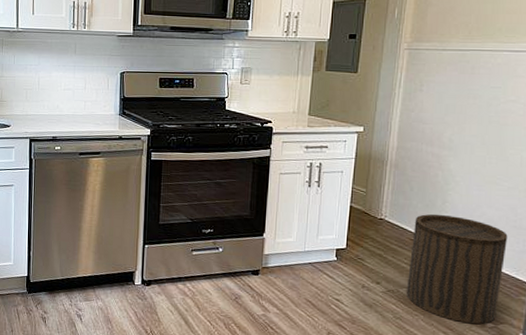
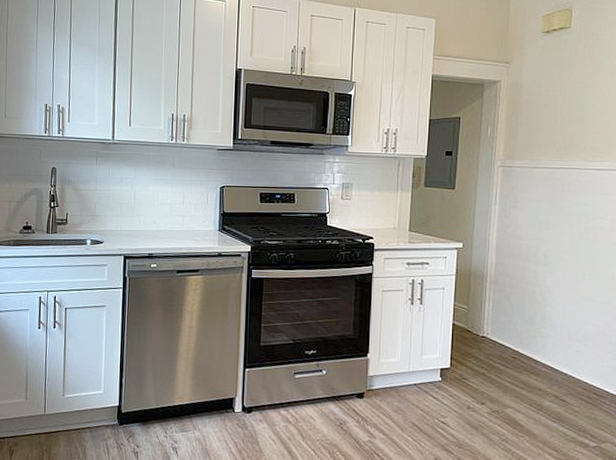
stool: present [406,214,508,324] -> none [510,330,604,444]

